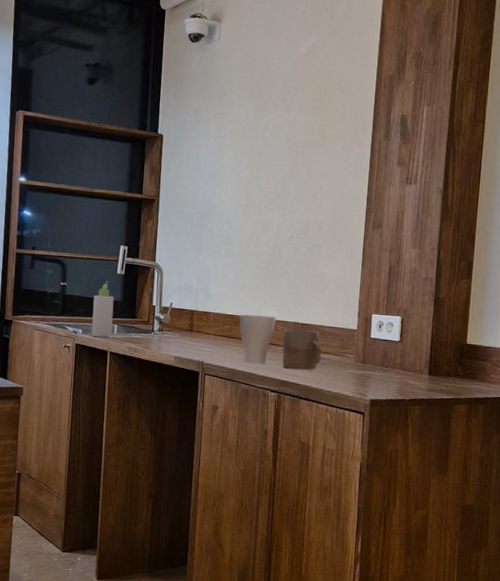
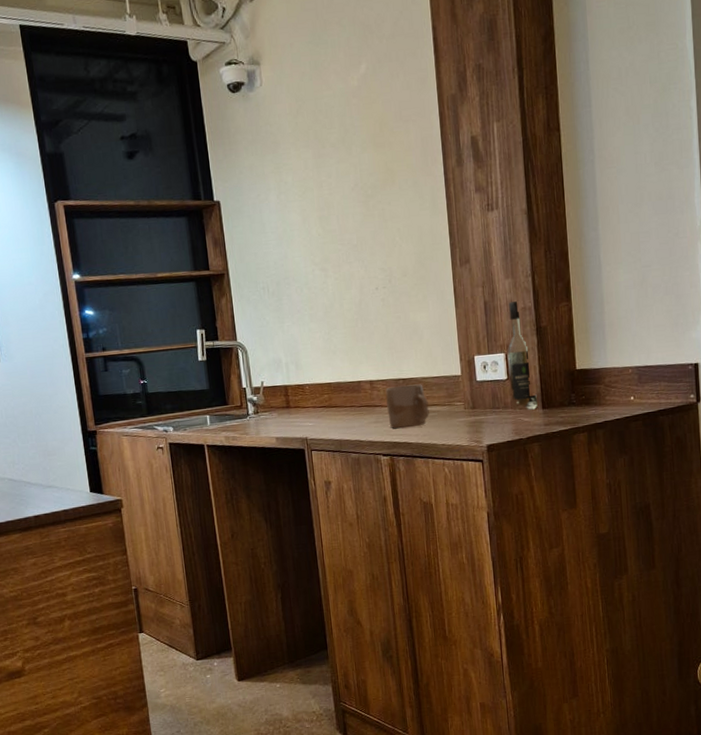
bottle: present [91,280,114,337] -> none [178,370,205,432]
cup: present [239,314,276,365] -> none [336,377,376,431]
bottle: none [400,270,425,374] -> present [506,301,538,411]

